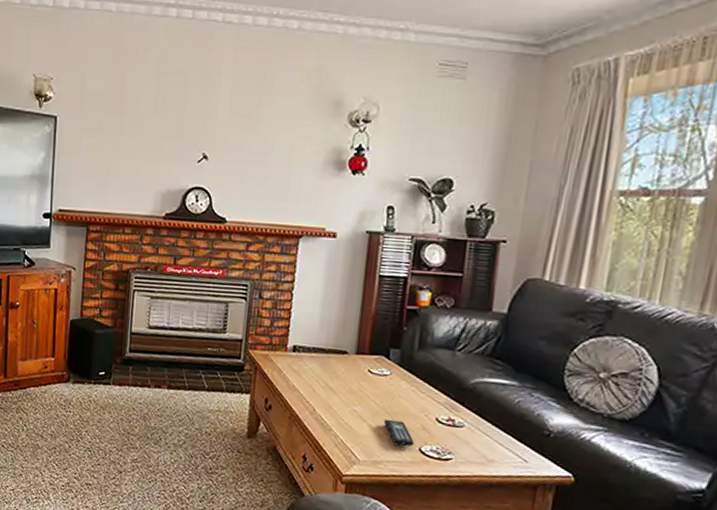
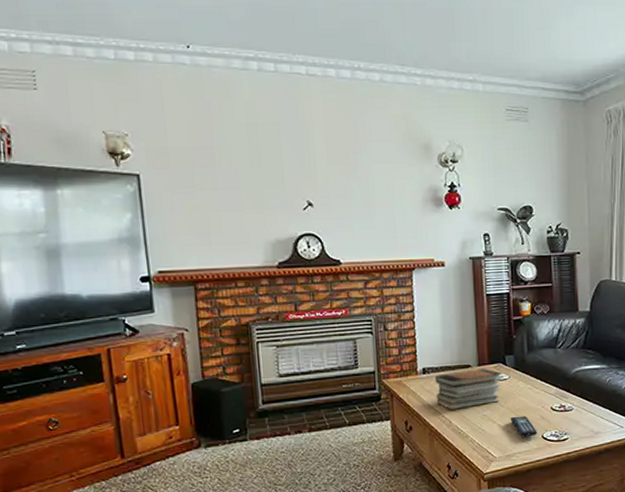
book stack: none [302,356,382,400] -> present [435,368,502,410]

